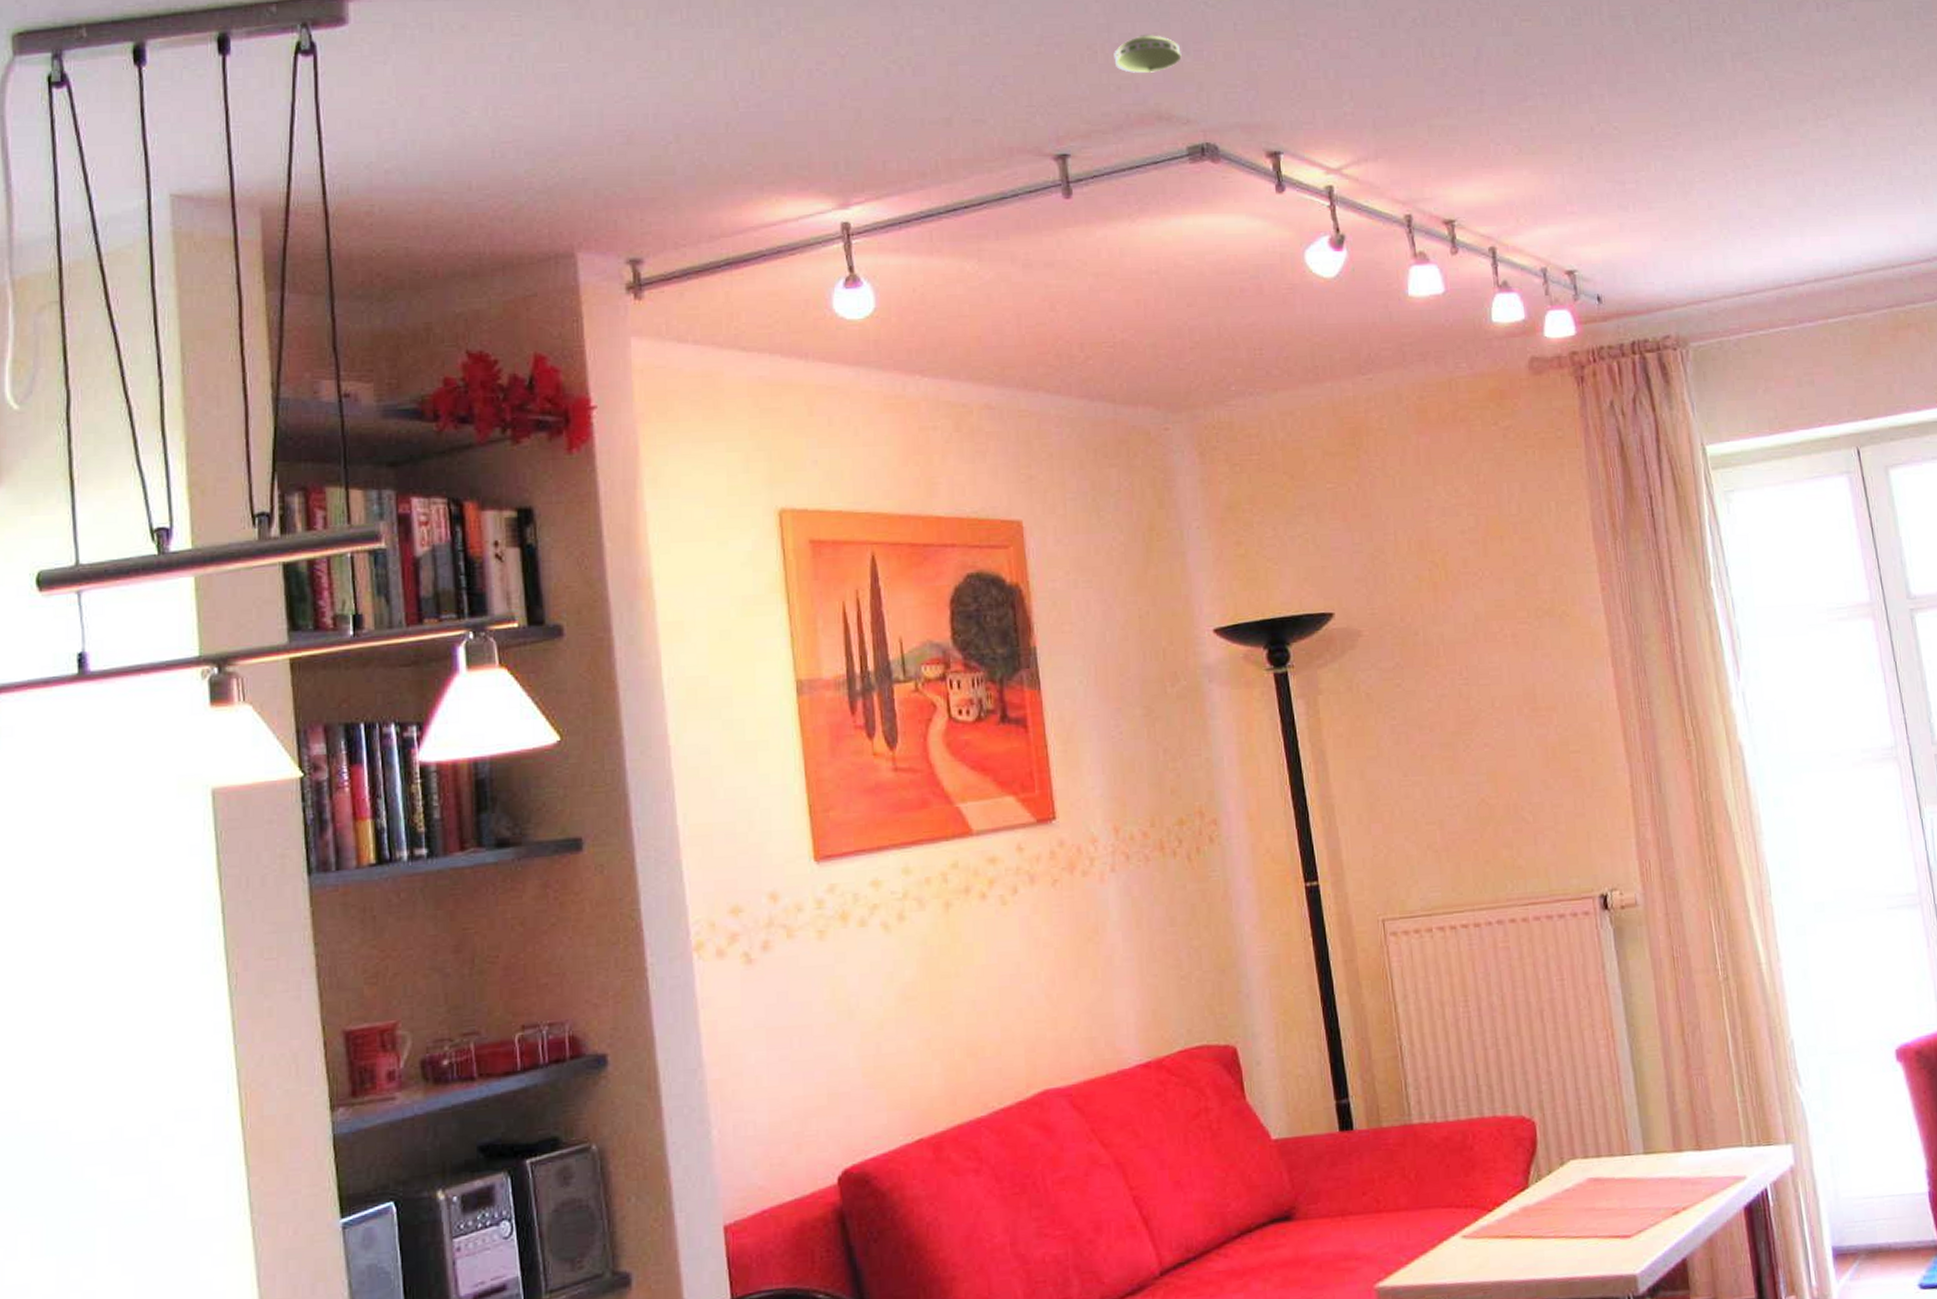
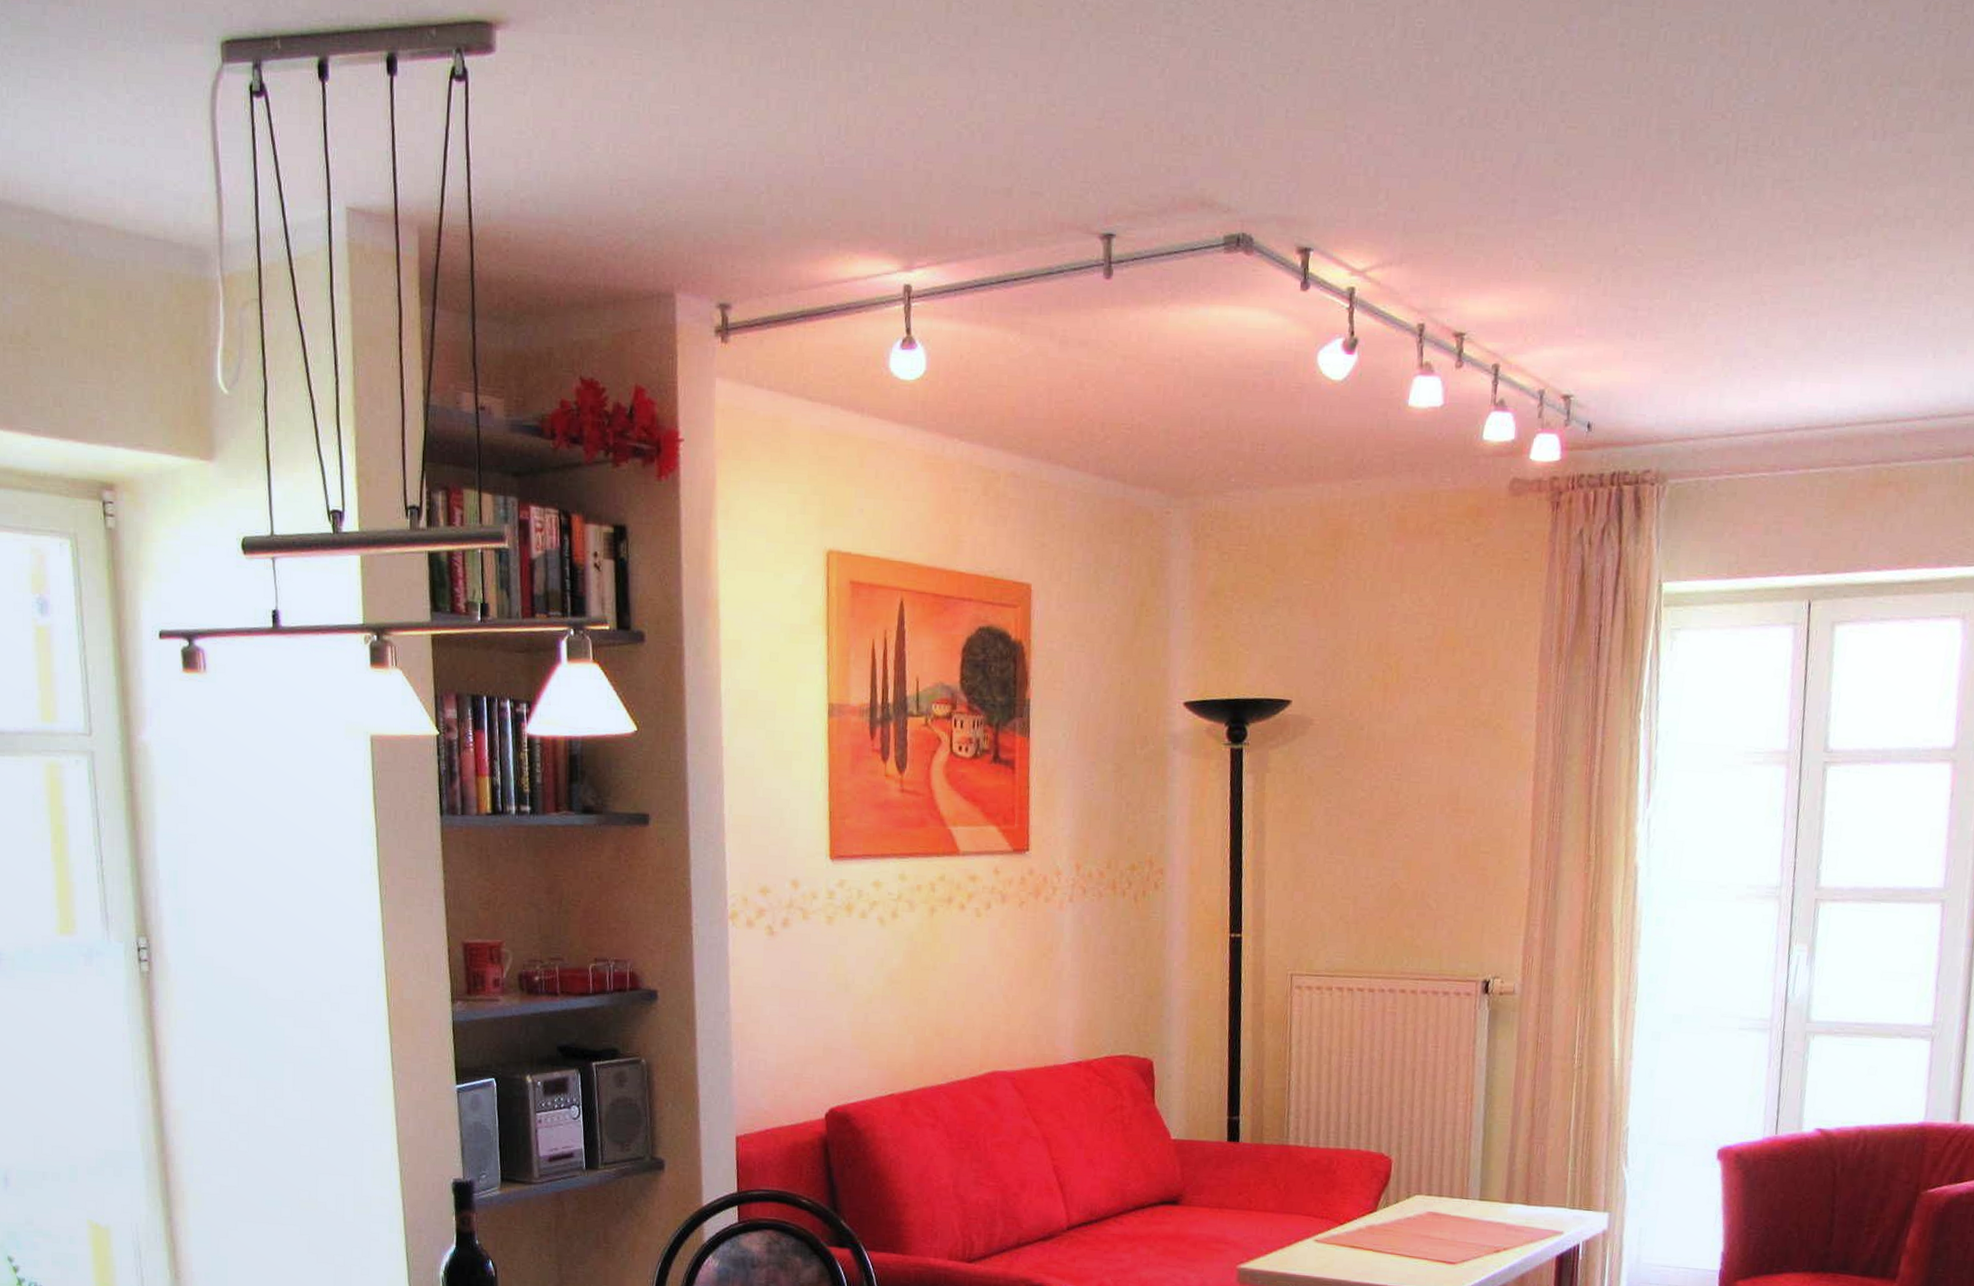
smoke detector: present [1114,34,1182,73] -> none [1168,115,1232,156]

